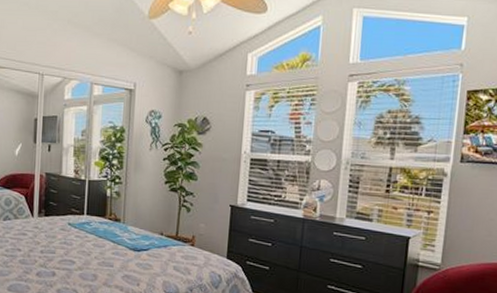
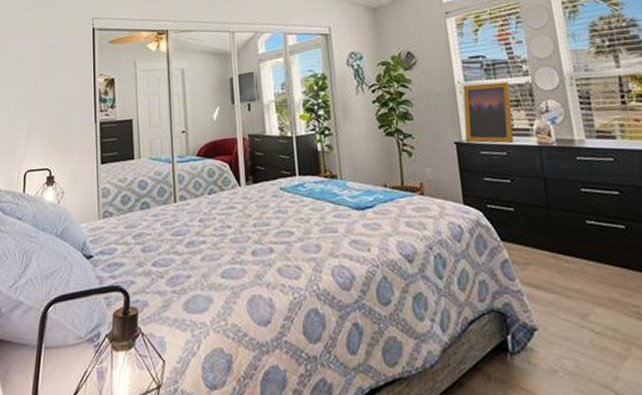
picture frame: none [240,155,291,212] -> present [462,81,514,144]

